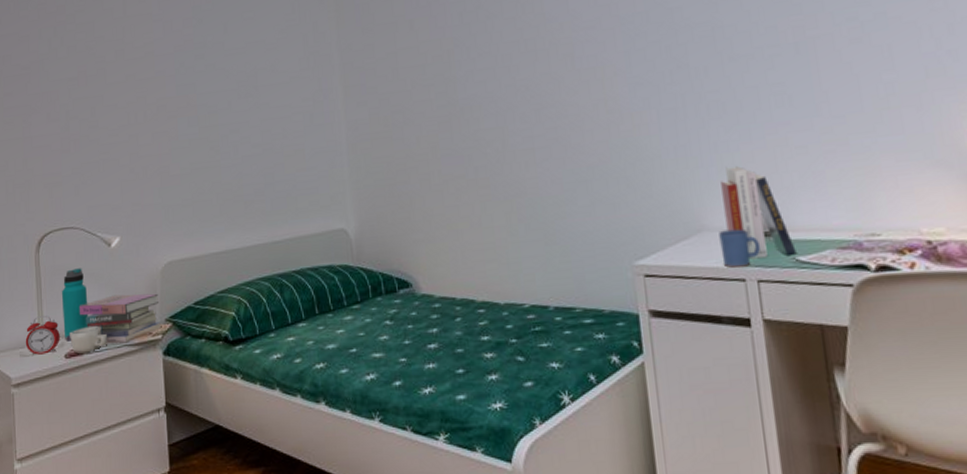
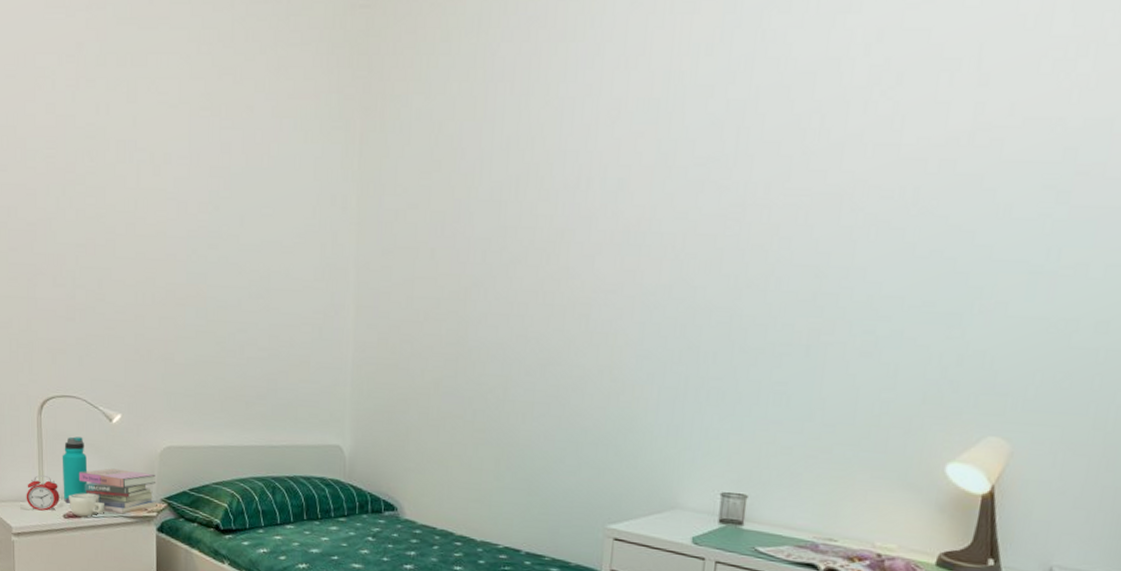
mug: present [719,229,760,269] -> none [688,511,725,548]
books: present [721,166,797,260] -> none [698,454,758,546]

